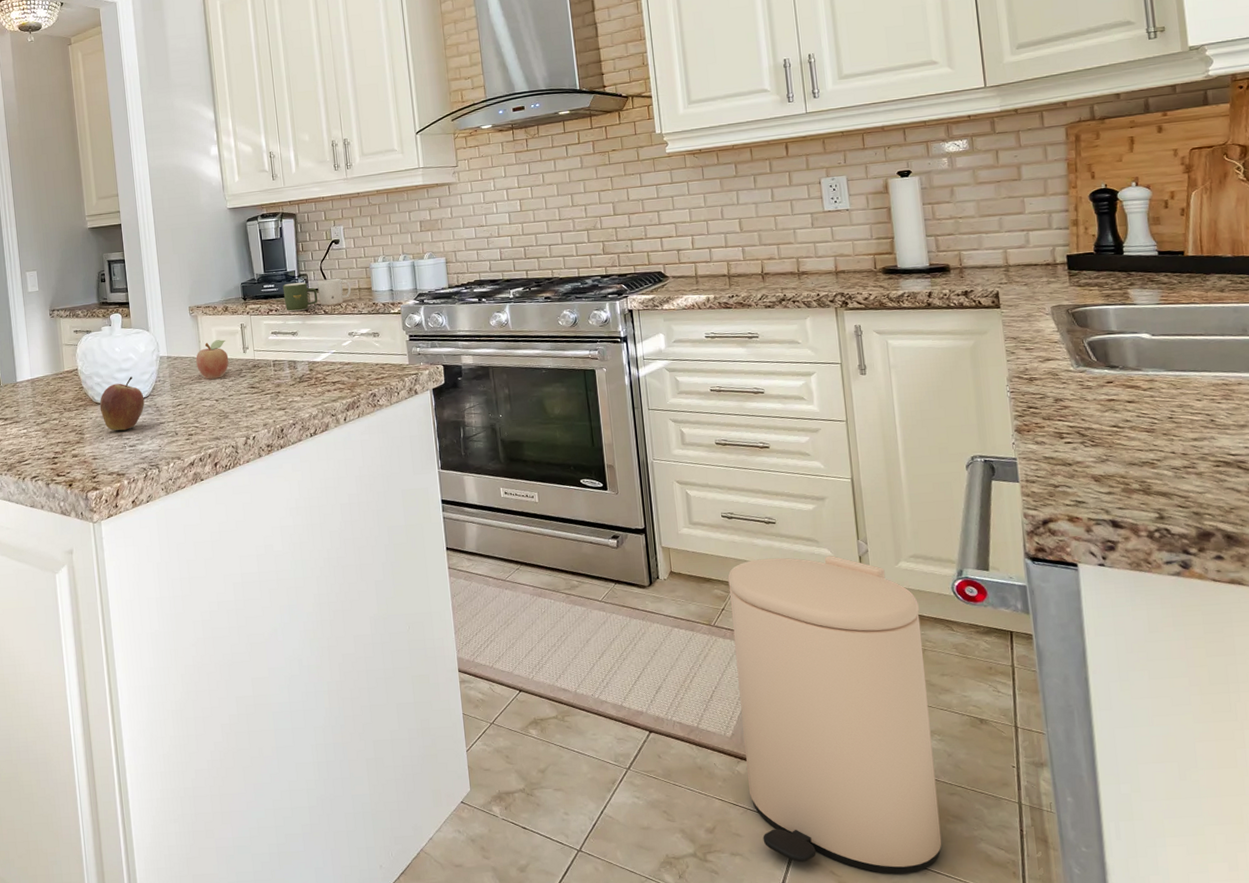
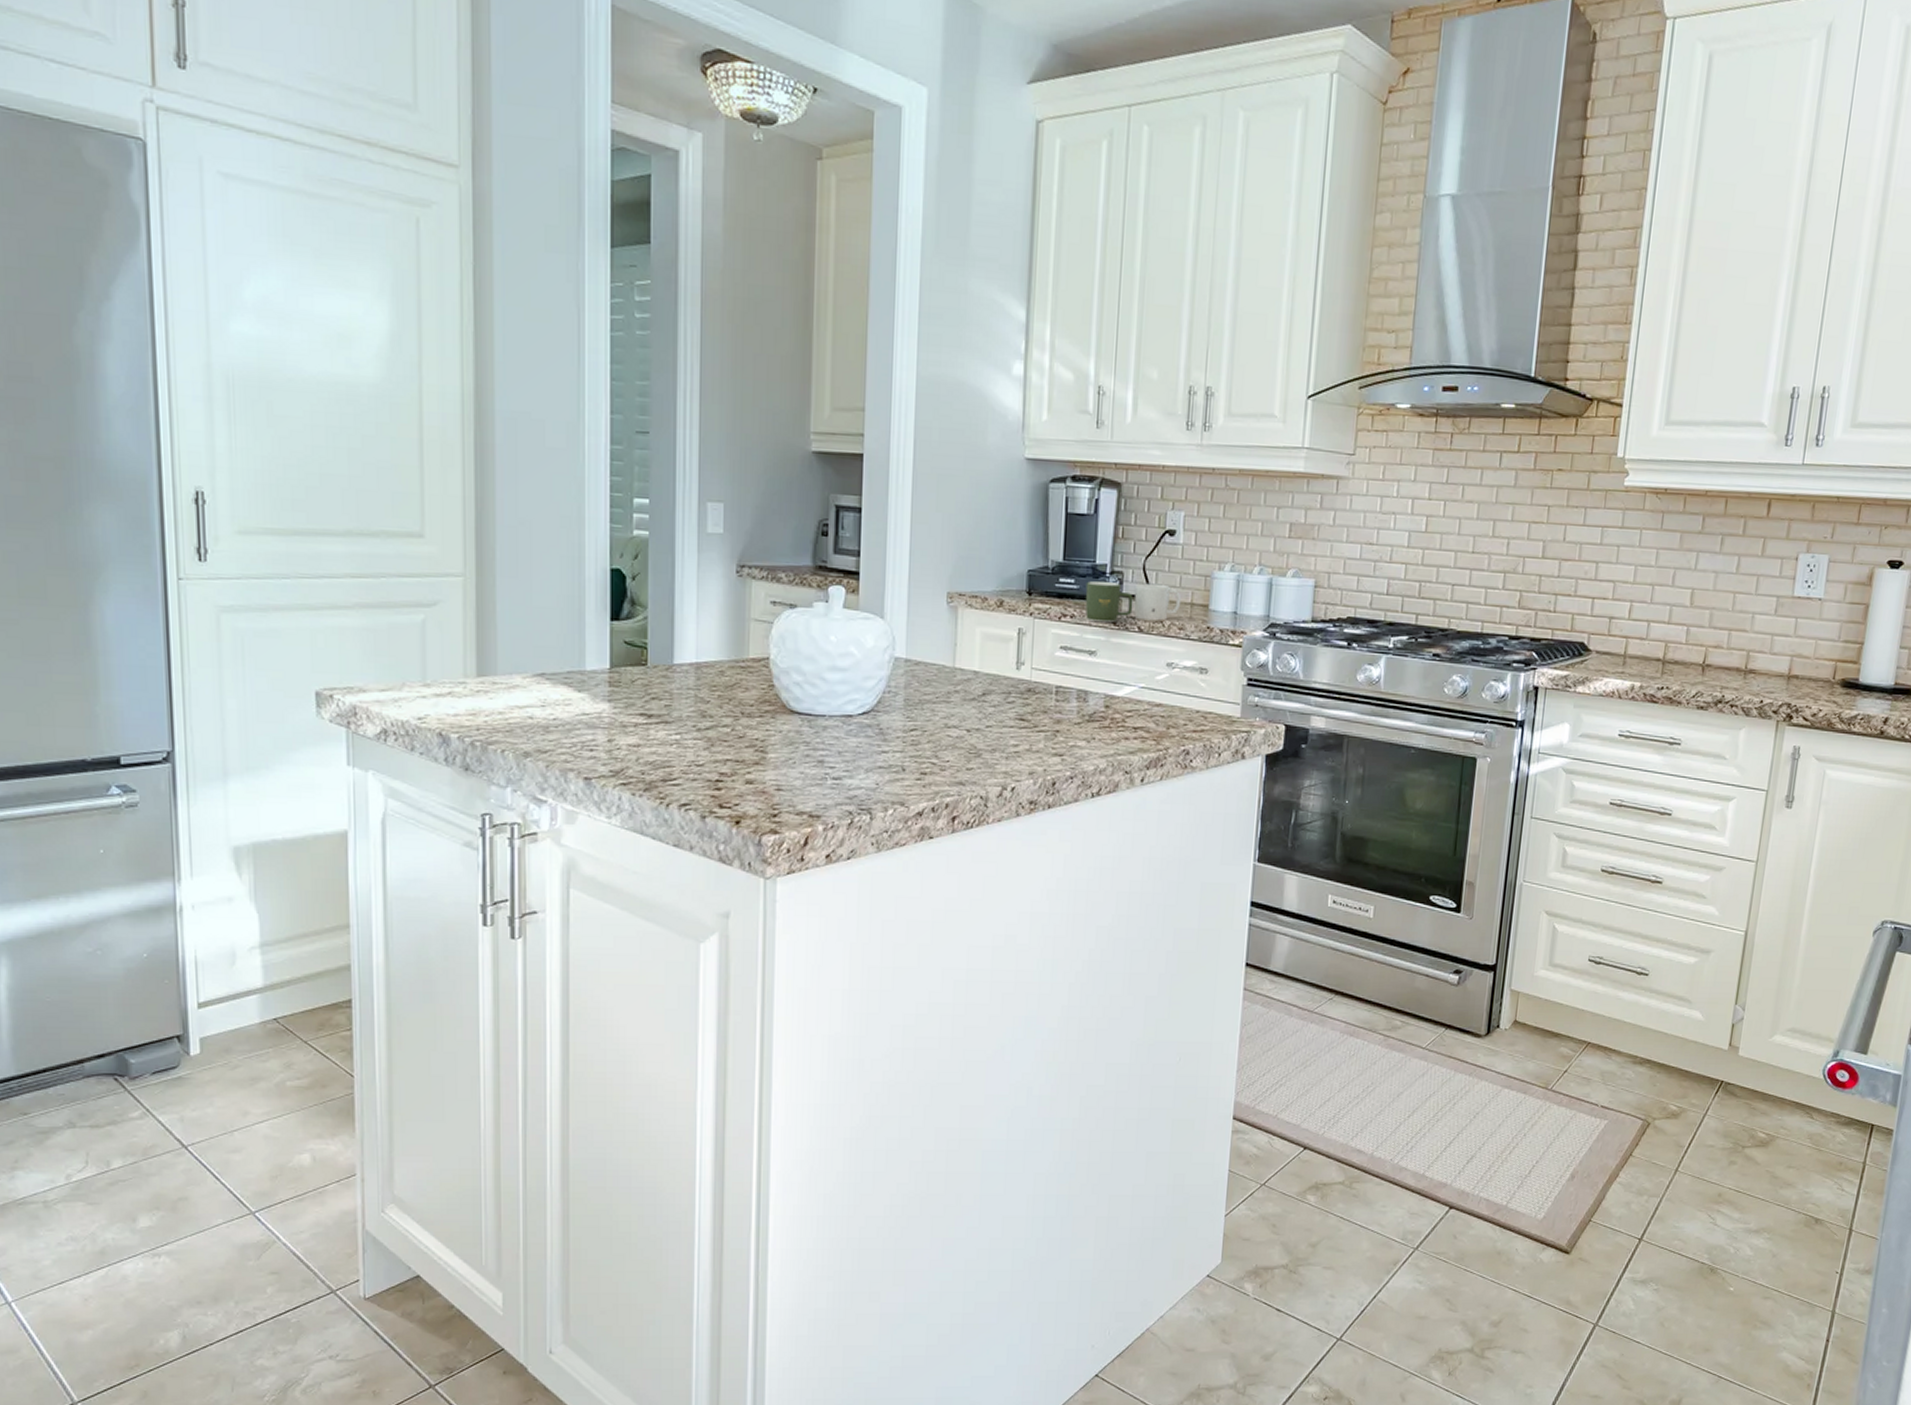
fruit: present [99,376,145,431] -> none [795,680,864,756]
fruit: present [196,339,229,380] -> none [946,644,994,702]
pedal bin: present [727,556,942,875] -> none [1548,1016,1784,1381]

